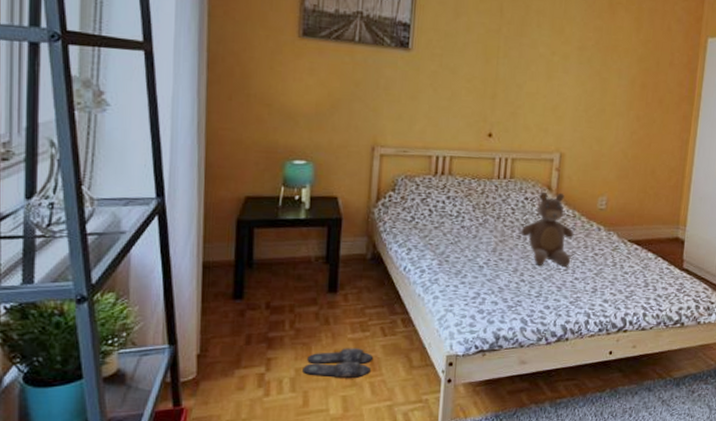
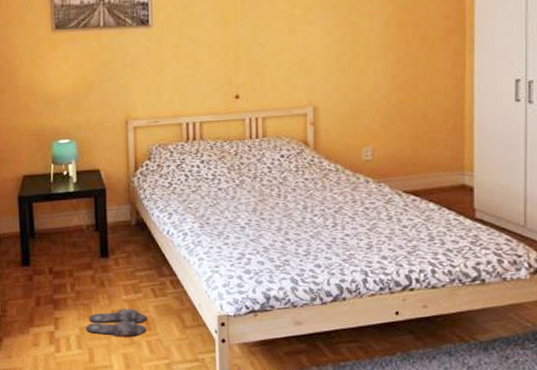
teddy bear: present [521,191,575,266] -> none [280,147,340,223]

